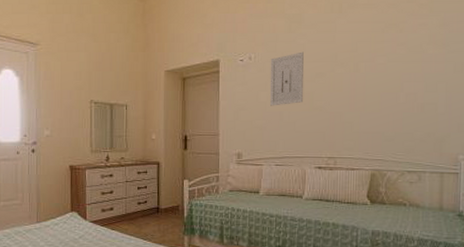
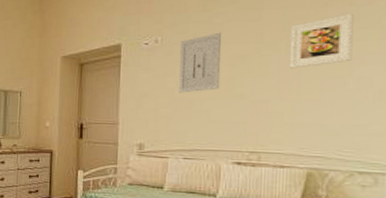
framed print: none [357,39,403,85] -> present [289,14,354,69]

